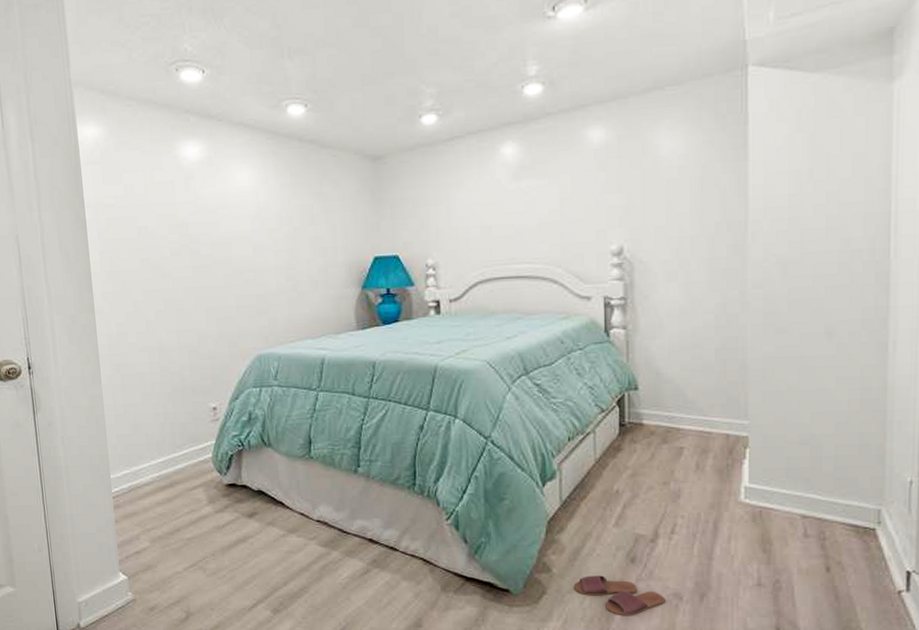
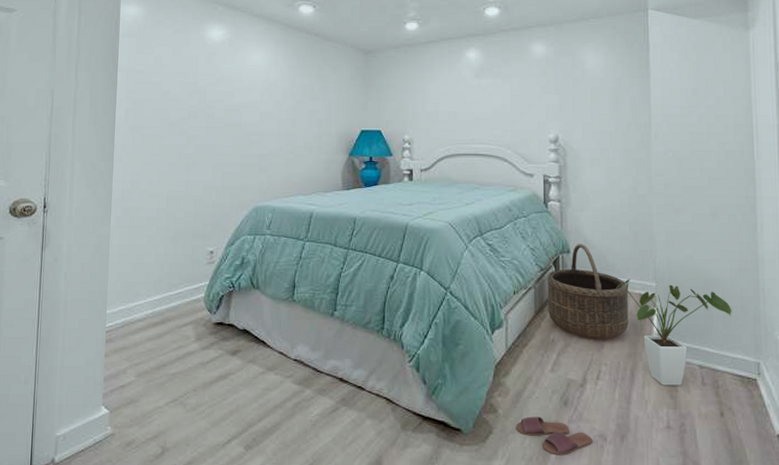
basket: none [609,377,712,489] -> present [547,243,629,340]
house plant: none [694,418,848,539] -> present [614,279,732,386]

